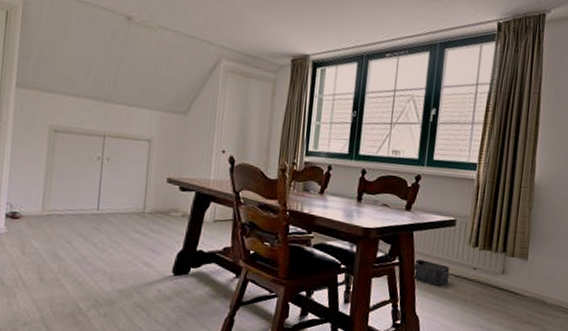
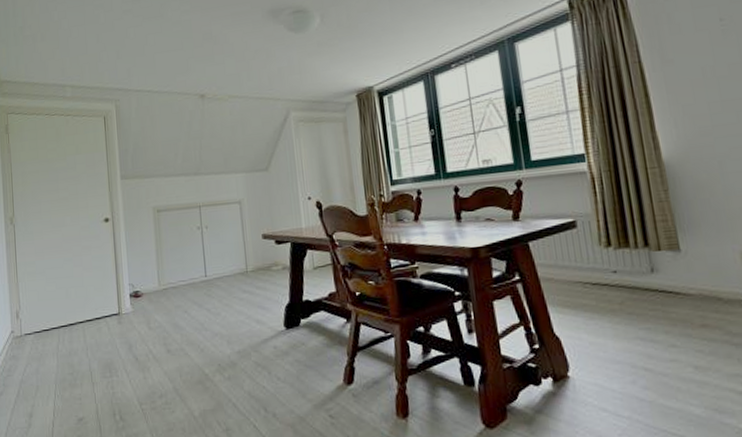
storage bin: present [413,259,449,286] -> none [536,271,586,299]

